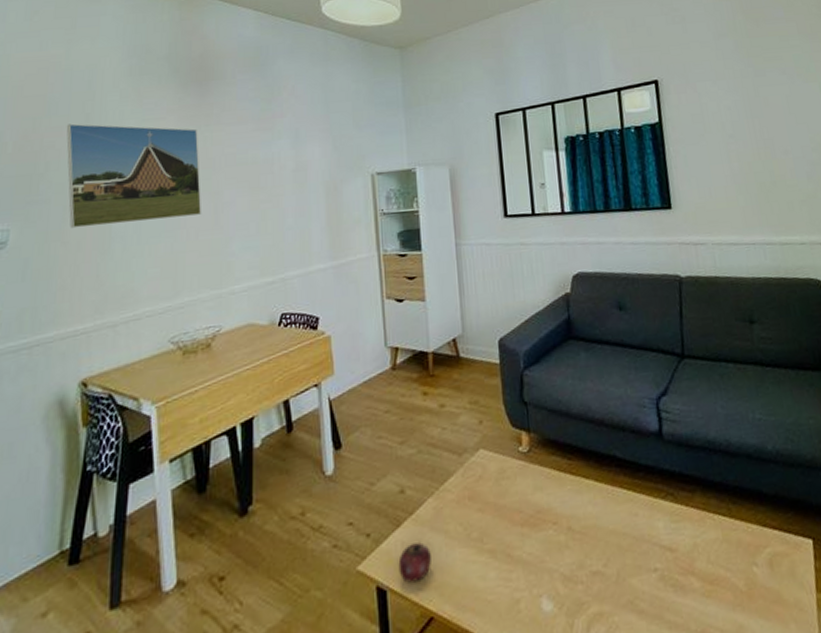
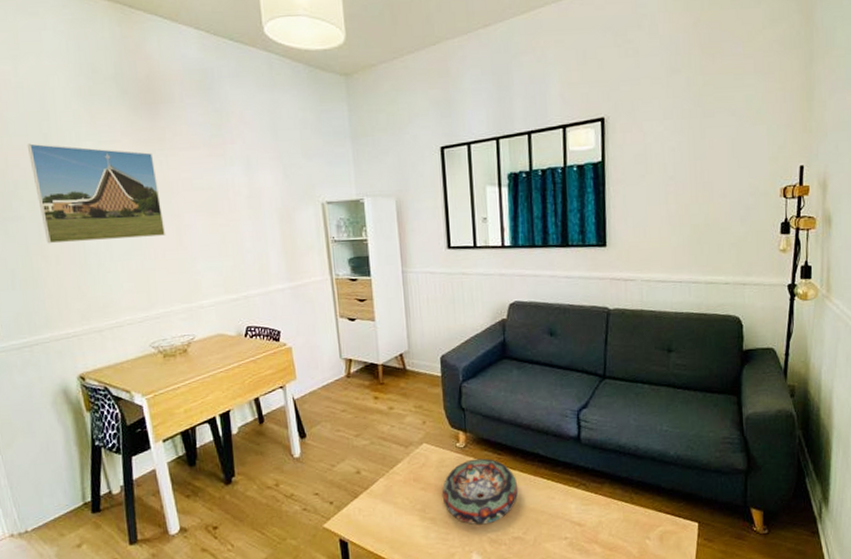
apple: present [398,542,431,583] -> none [356,510,383,538]
decorative bowl: none [502,465,595,558] -> present [441,458,519,525]

